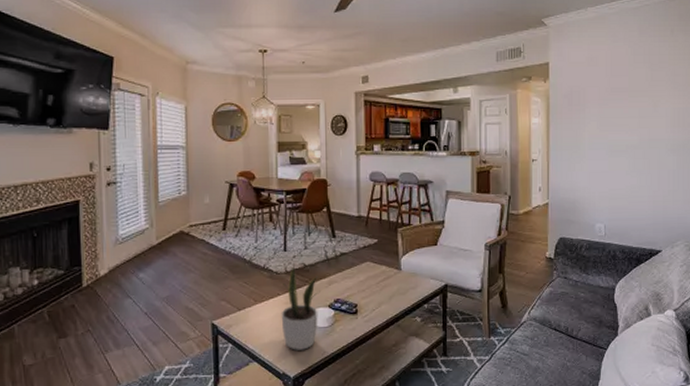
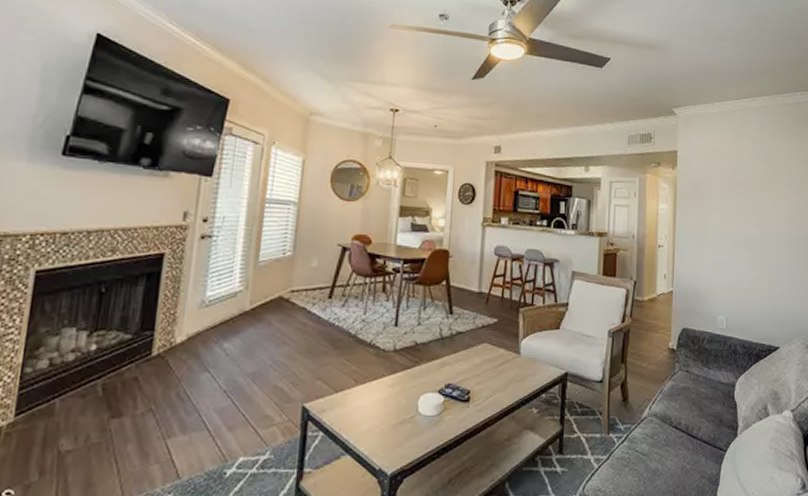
potted plant: present [281,263,320,350] -> none [383,341,431,442]

